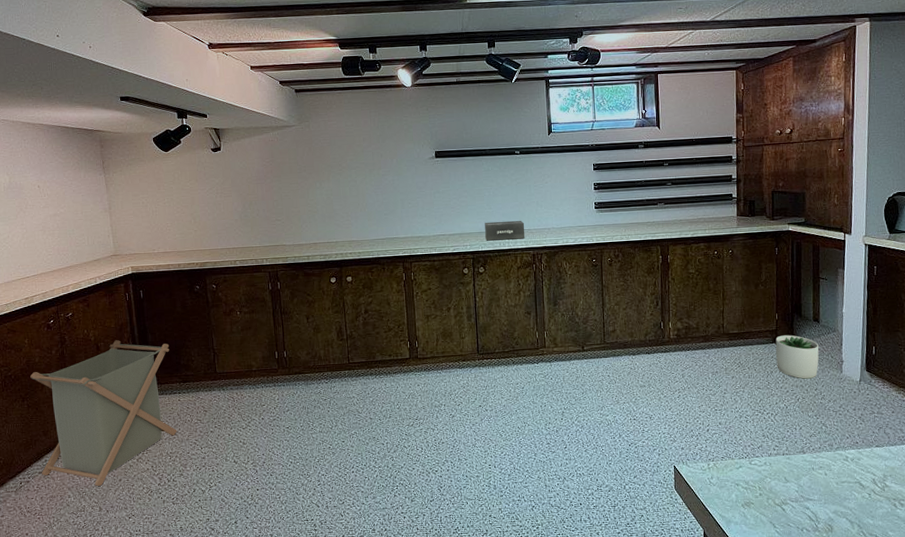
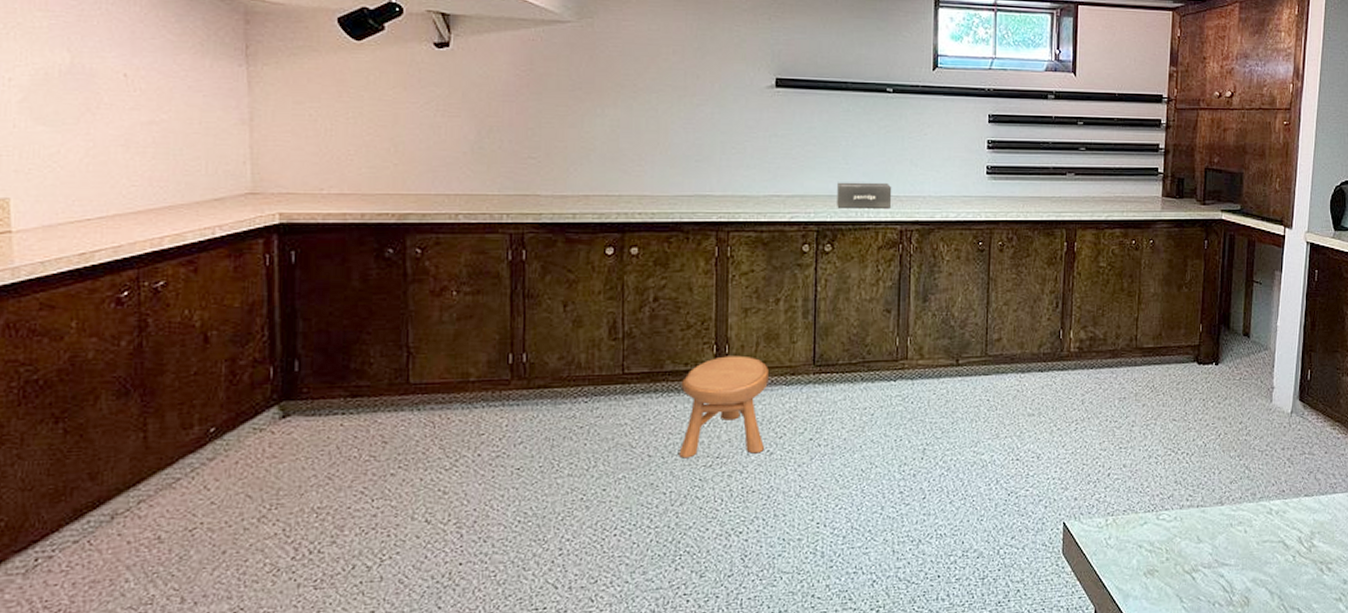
laundry basket: present [30,340,177,486] -> none [75,328,334,563]
stool: none [387,348,448,420] -> present [679,355,769,459]
planter: present [775,335,819,379] -> none [1197,352,1248,409]

